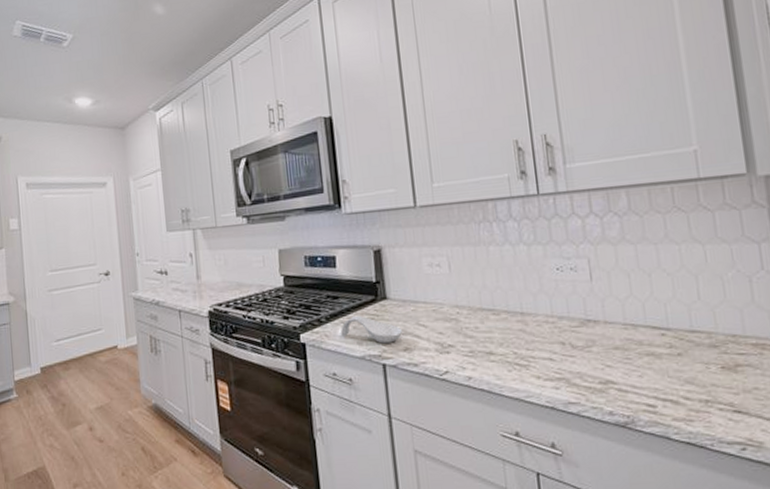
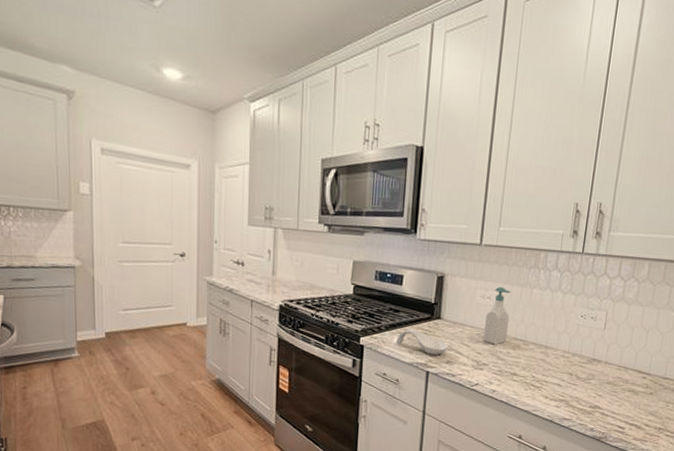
soap bottle: none [438,249,471,321] -> present [482,286,511,345]

